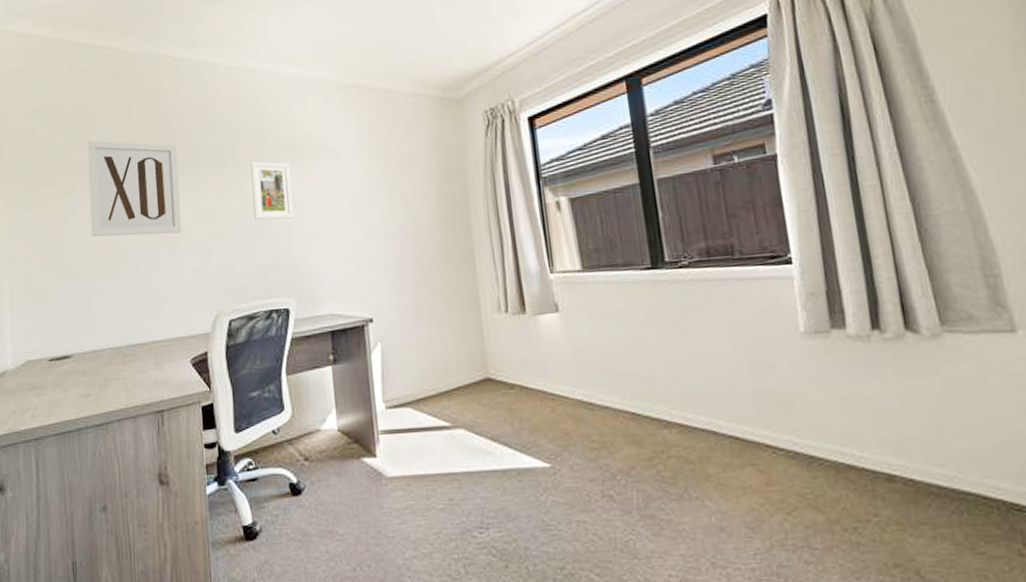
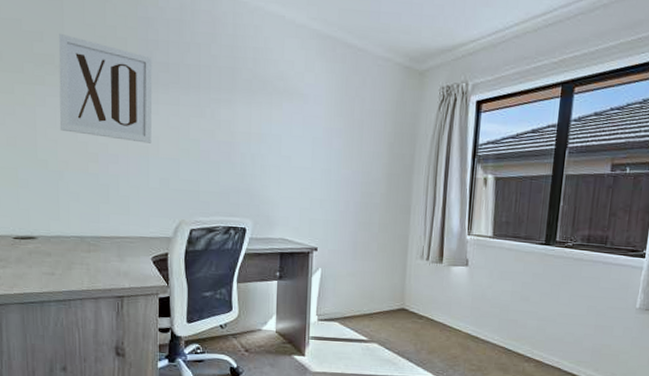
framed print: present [250,161,294,220] -> none [223,89,261,150]

